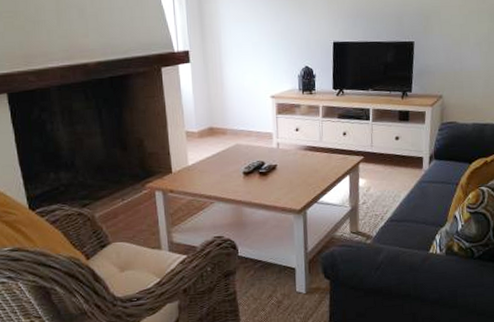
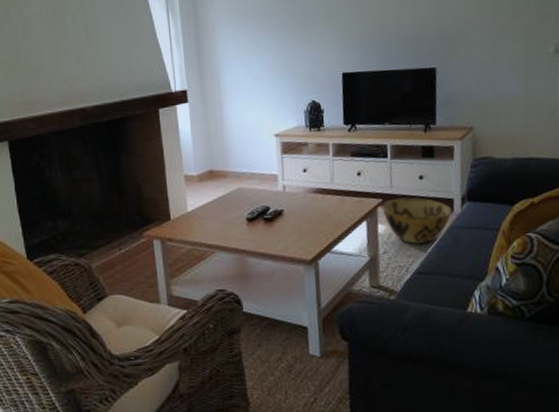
woven basket: none [363,155,421,196] -> present [382,197,452,244]

